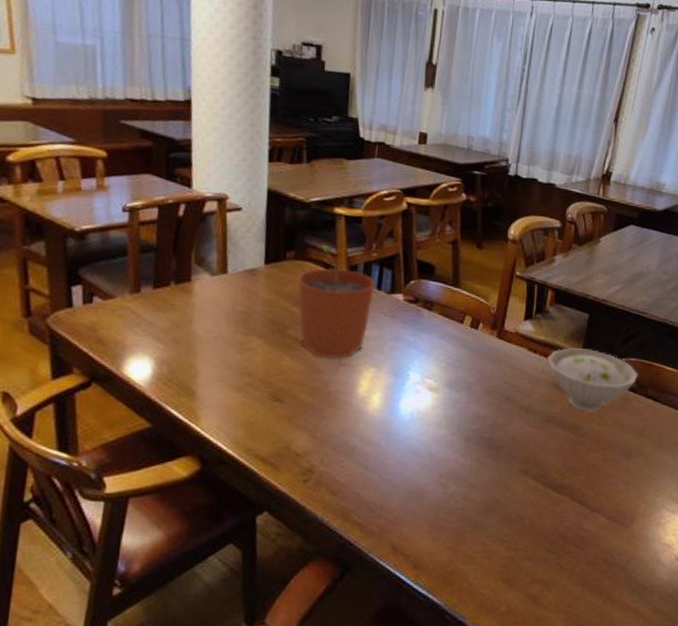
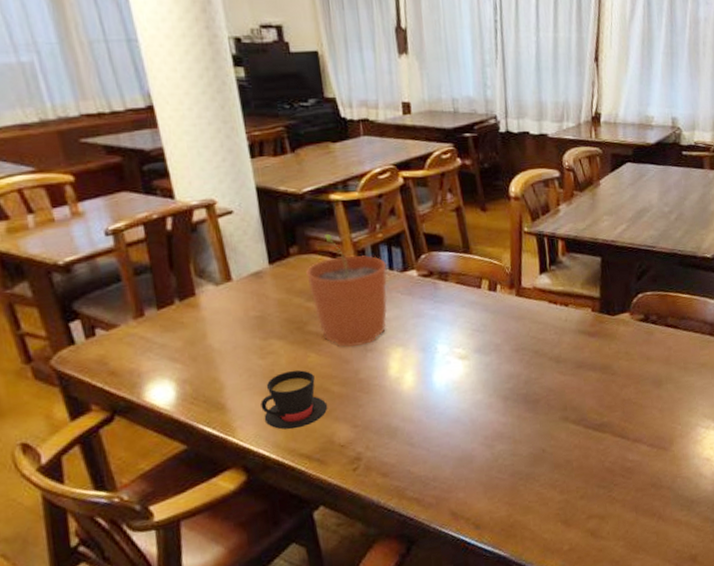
teacup: none [228,370,292,429] -> present [260,370,328,430]
bowl: present [547,347,638,412] -> none [568,291,656,351]

